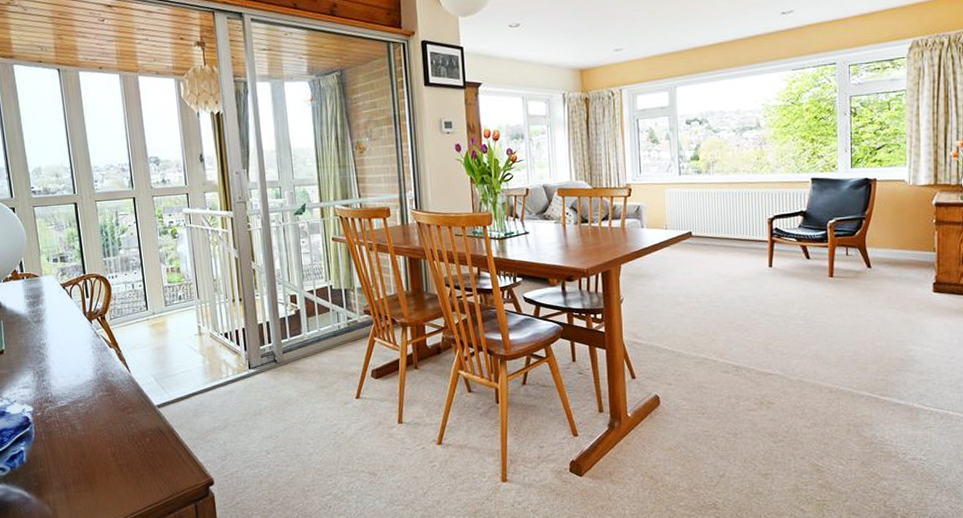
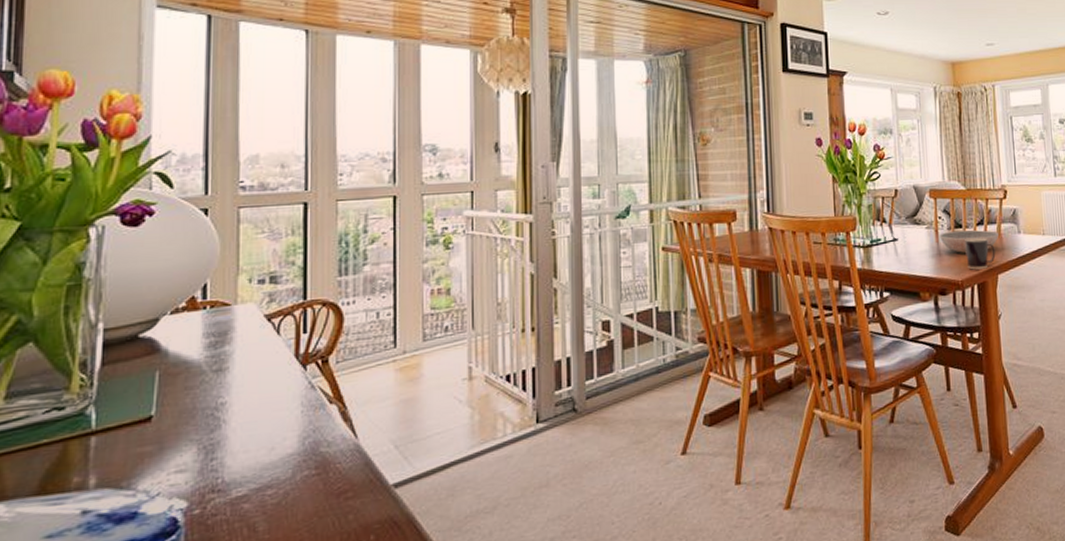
dish: none [567,224,622,245] -> present [940,230,998,253]
mug: none [590,231,619,260] -> present [965,237,996,270]

